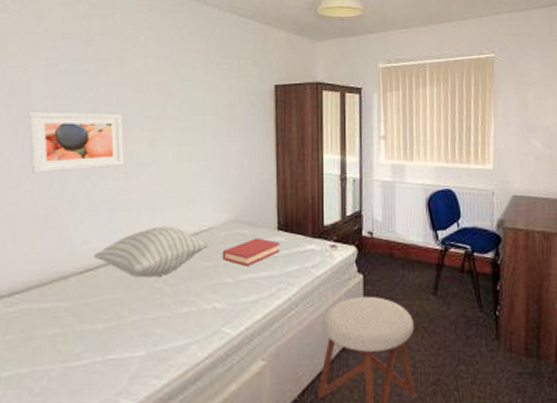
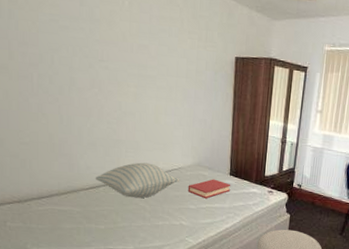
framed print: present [28,111,125,175] -> none [39,60,116,113]

